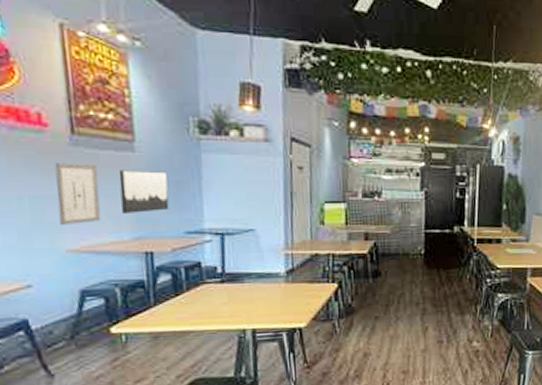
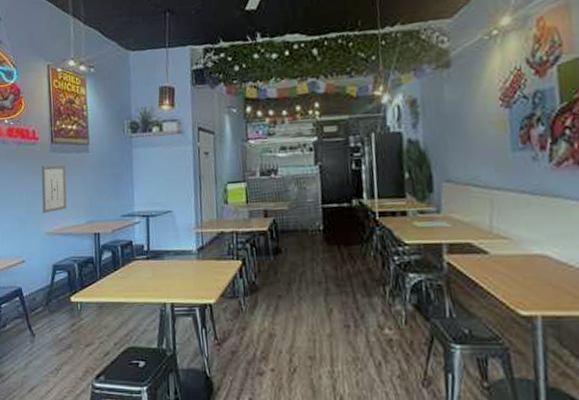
wall art: present [118,169,169,213] -> none [79,166,111,202]

